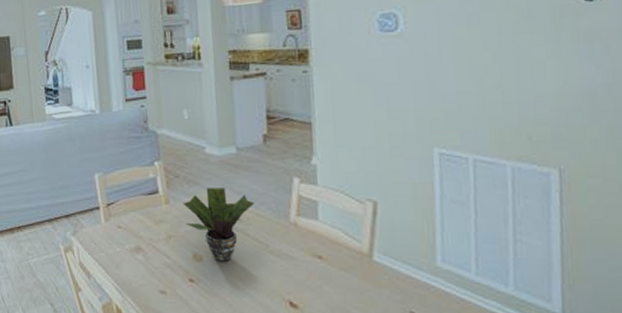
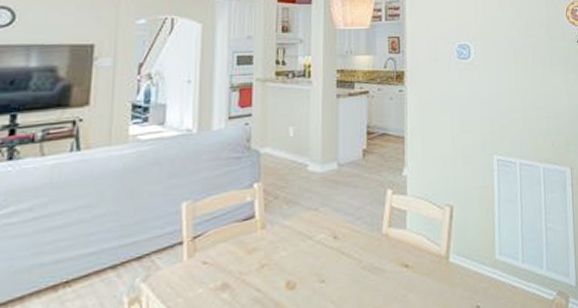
potted plant: present [182,188,255,262] -> none [280,205,352,287]

